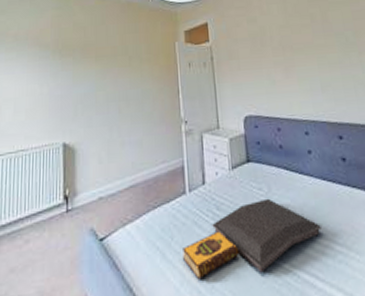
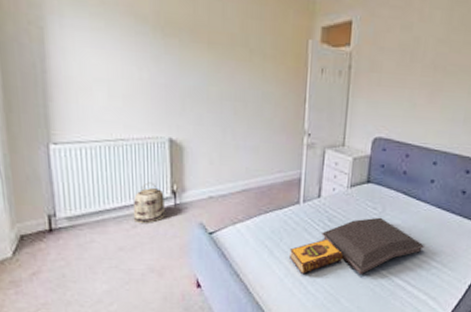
basket: none [26,189,58,238] -> present [133,182,166,224]

